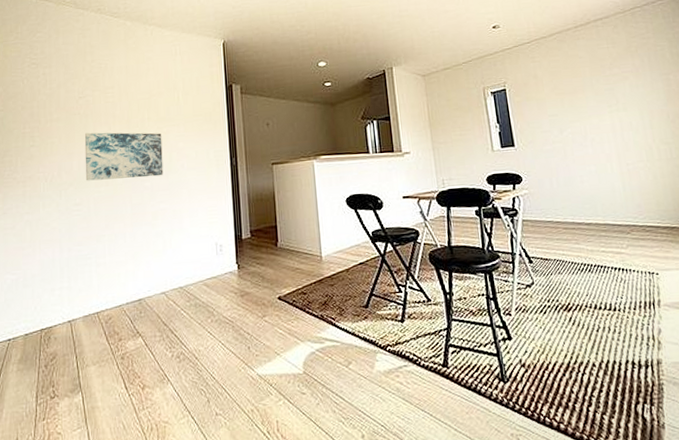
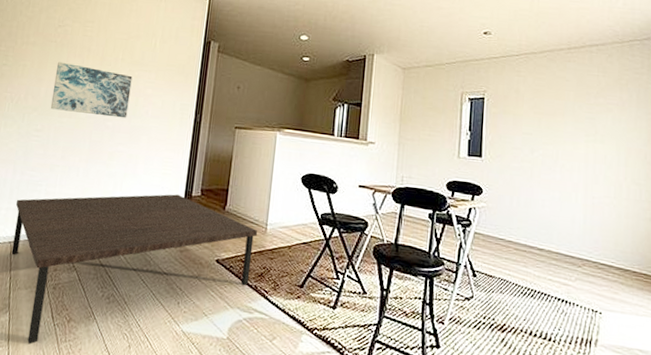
coffee table: none [69,240,315,420] -> present [11,194,257,344]

